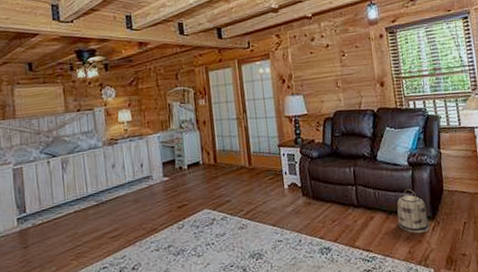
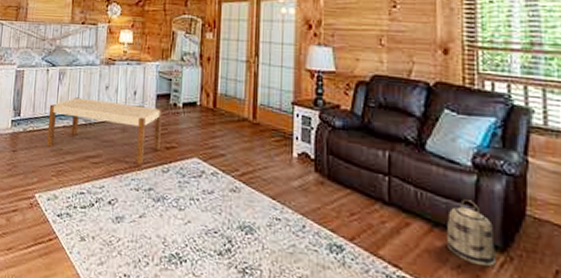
bench: none [56,174,173,234] -> present [46,97,162,165]

